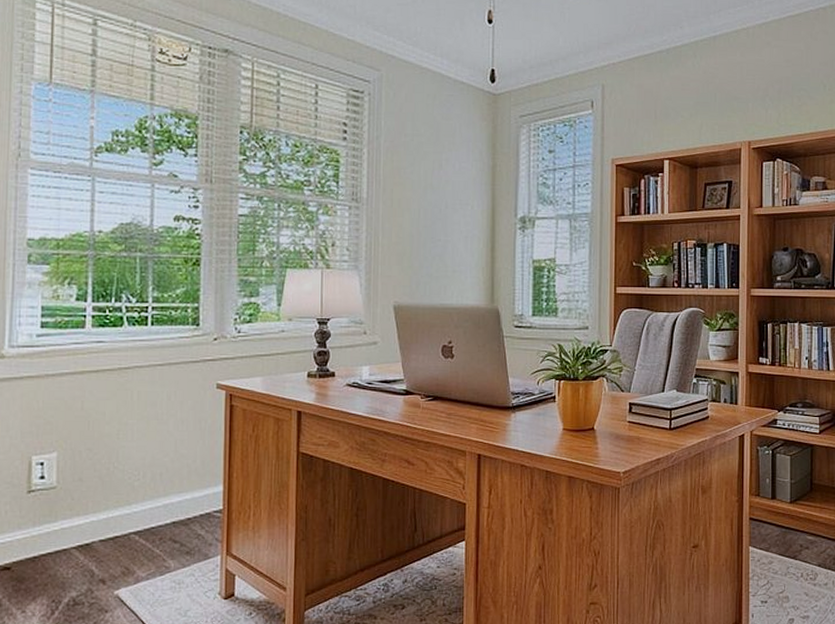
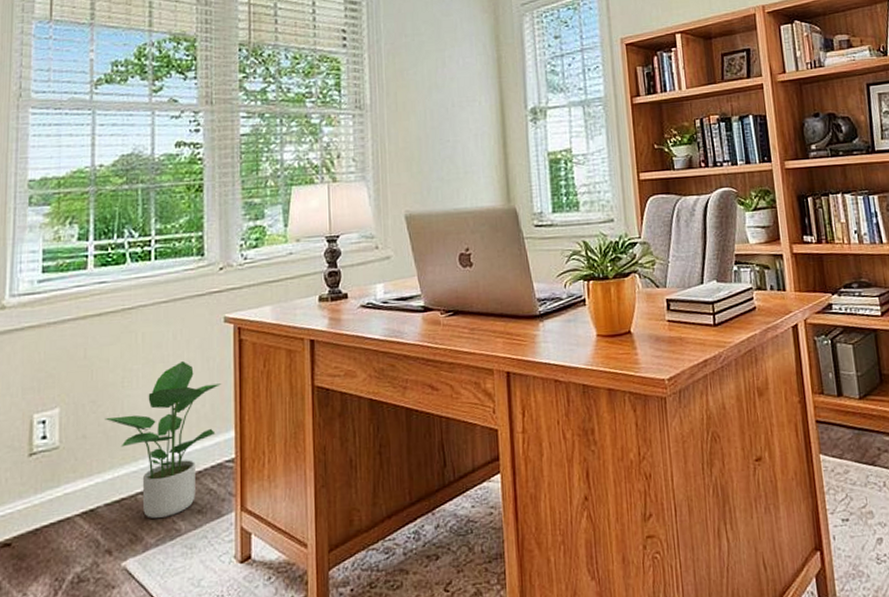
potted plant: none [100,420,213,556] -> present [105,361,222,519]

